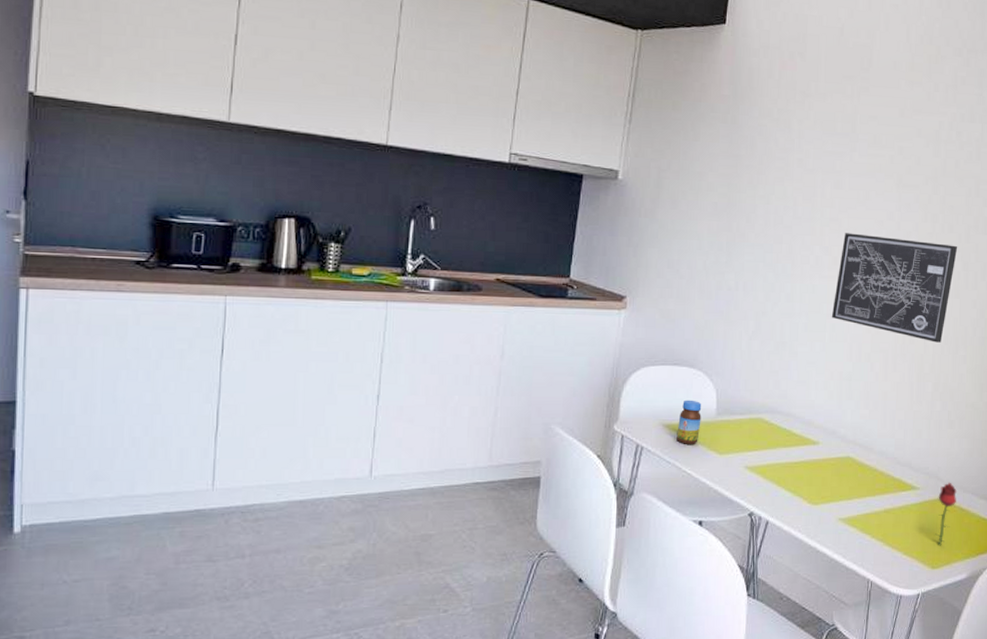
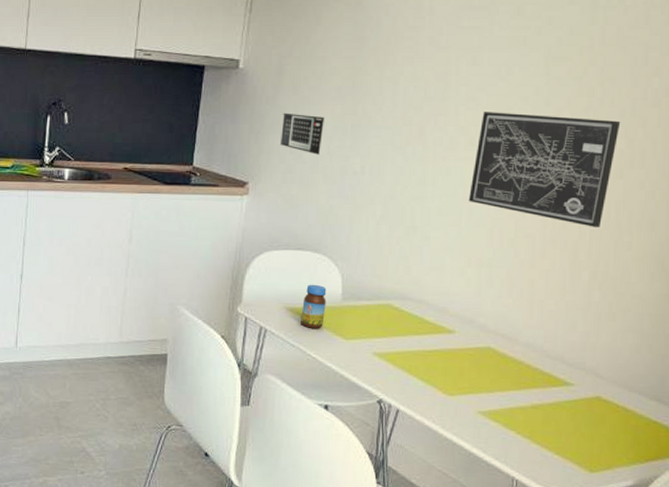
calendar: none [658,226,701,270] -> present [280,112,324,155]
flower: present [935,482,957,546] -> none [593,379,620,448]

